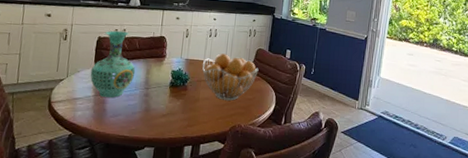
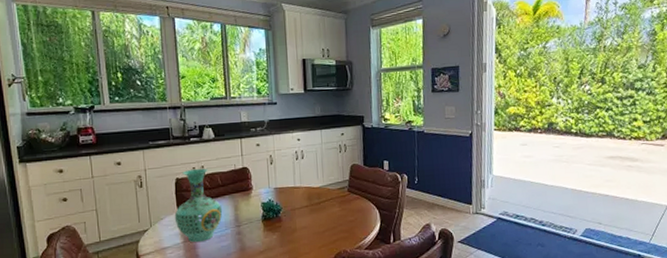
fruit basket: present [202,53,259,101] -> none [293,176,356,227]

